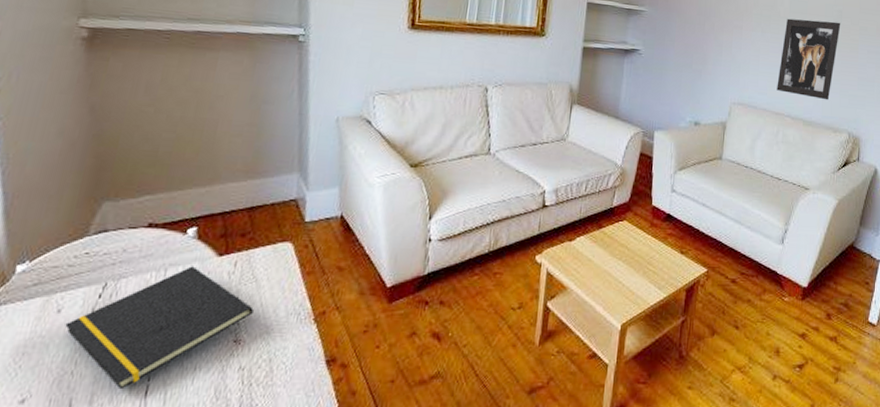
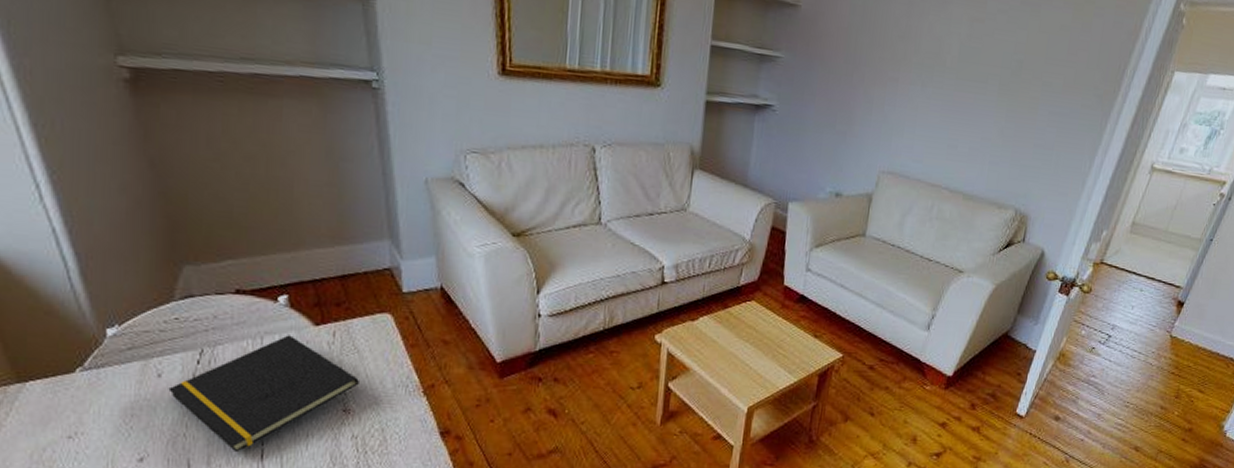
wall art: present [777,18,841,100] -> none [935,69,1020,171]

